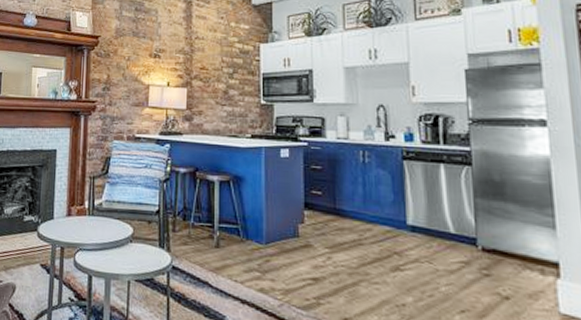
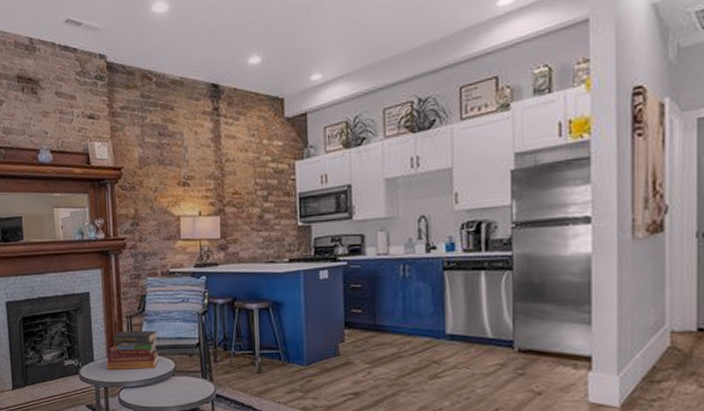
books: none [65,191,119,233] -> present [106,330,160,370]

